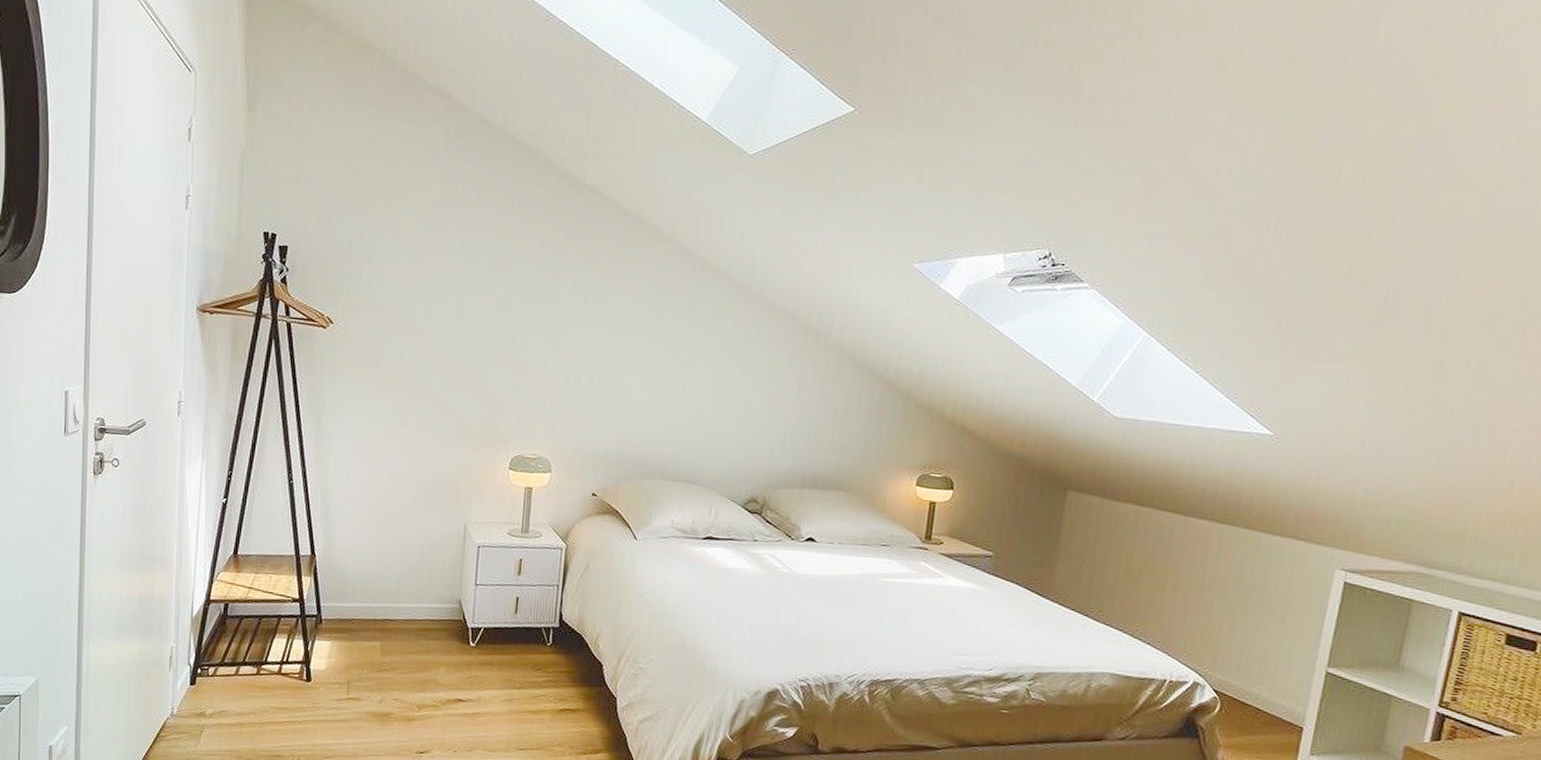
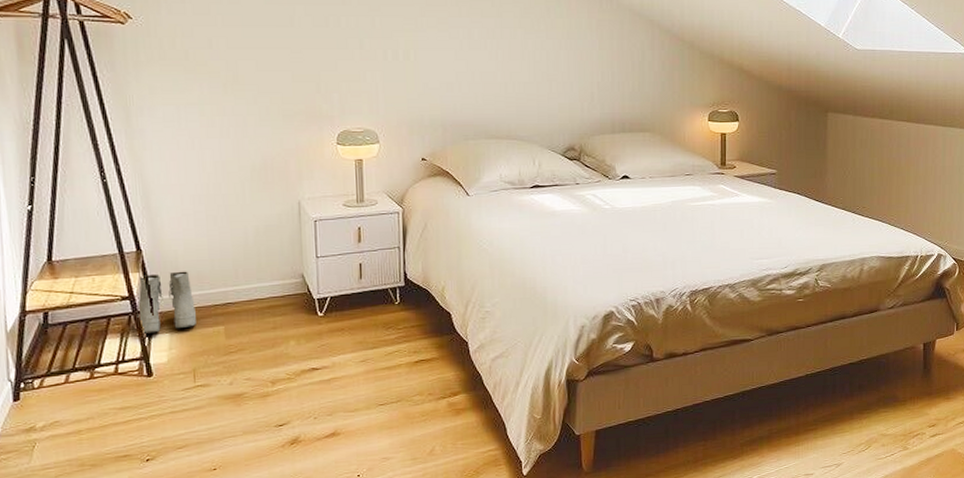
boots: none [304,579,357,639] -> present [137,271,196,334]

